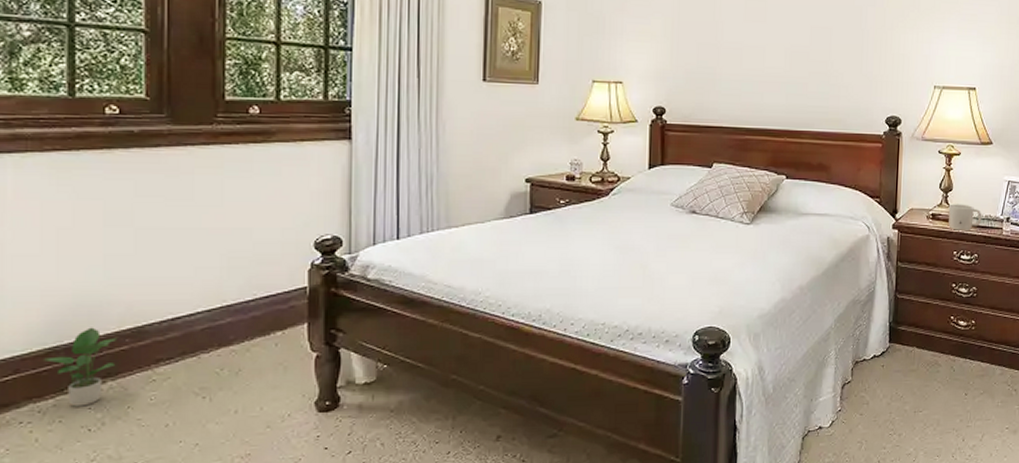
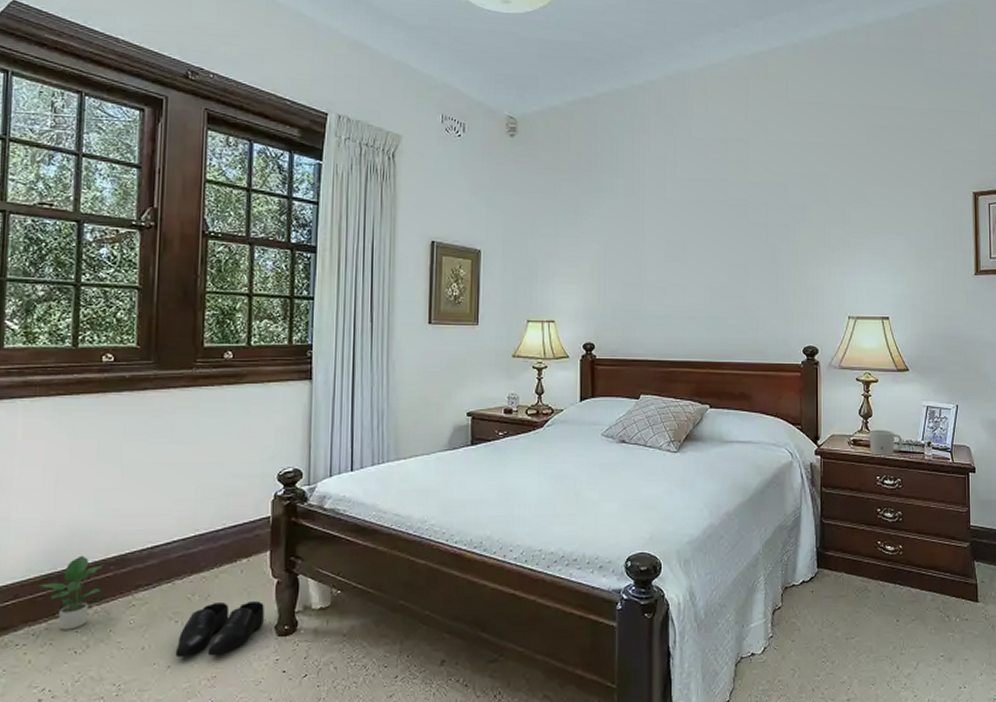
shoe: none [204,376,302,435] -> present [175,601,264,658]

